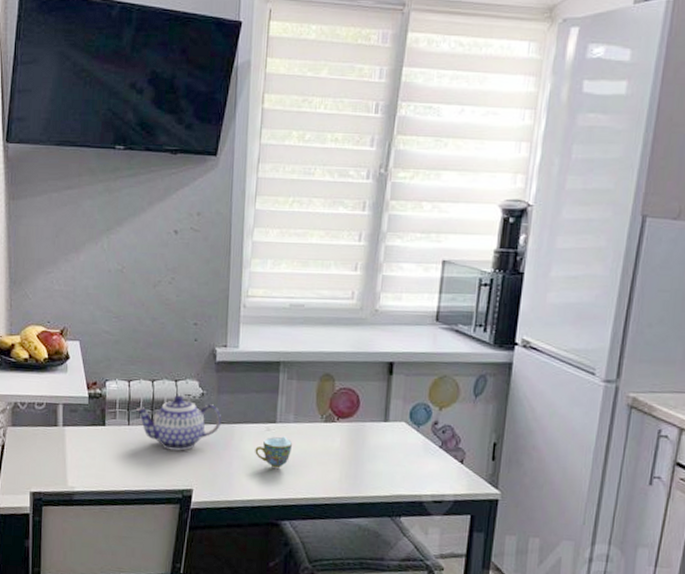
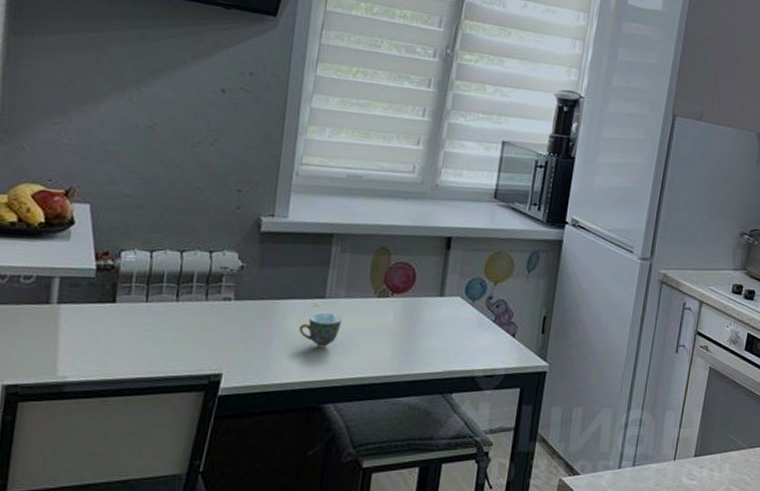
teapot: present [136,395,222,451] -> none [158,268,263,331]

